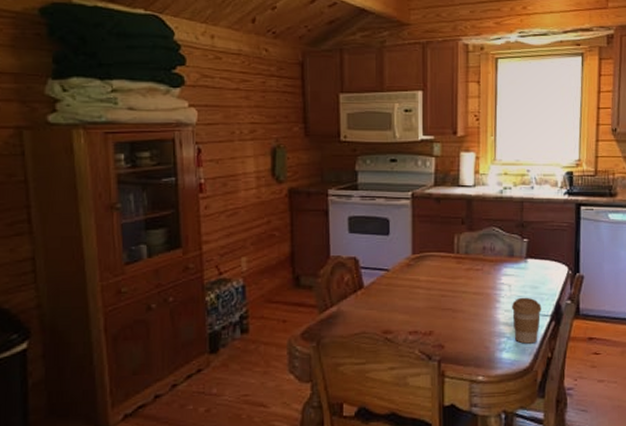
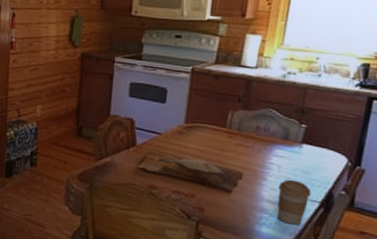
cutting board: none [368,289,477,322] -> present [138,149,243,192]

